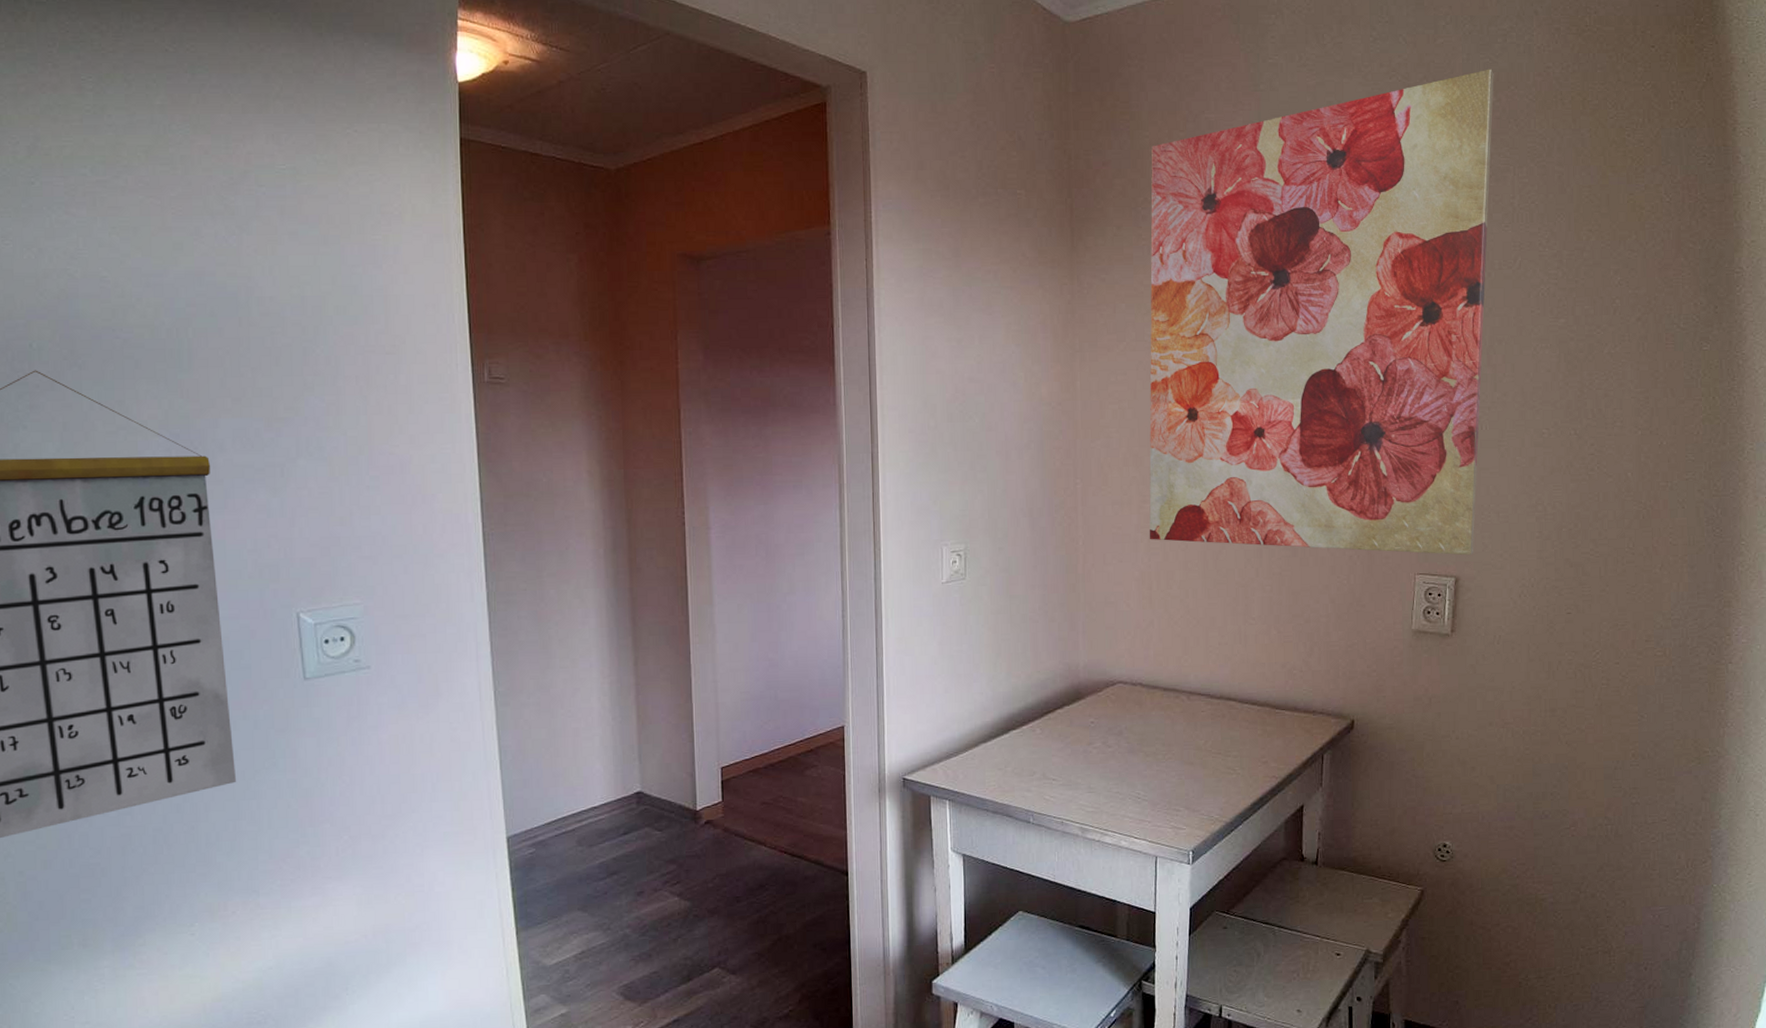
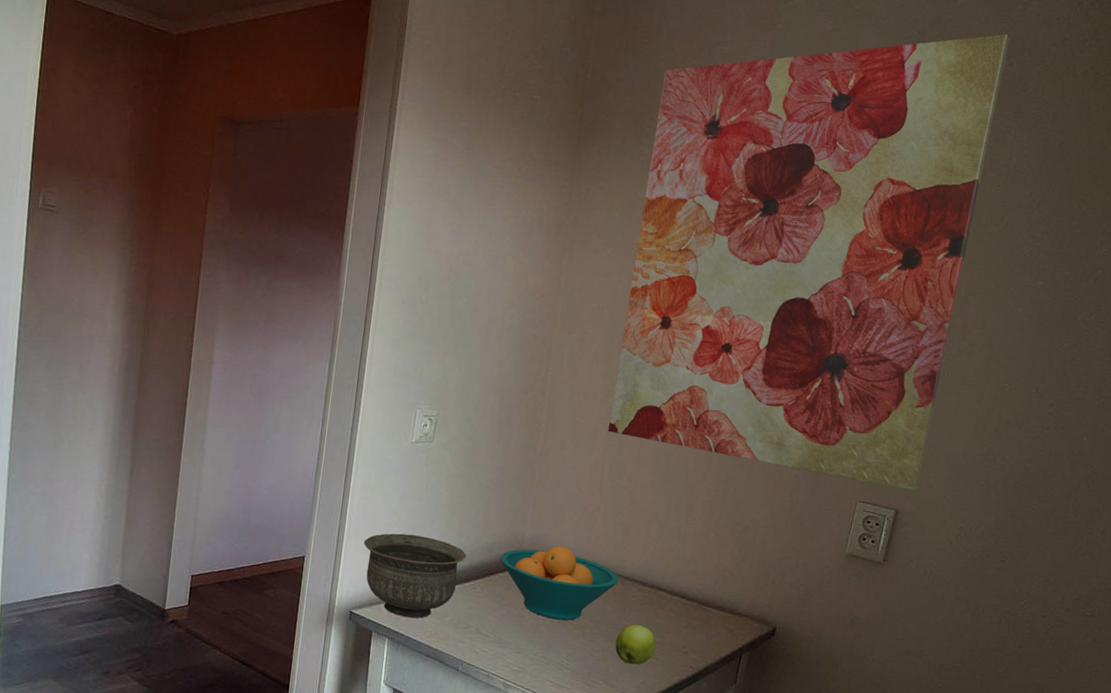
bowl: none [906,683,1019,775] -> present [363,533,466,619]
fruit bowl: none [1056,670,1185,750] -> present [500,546,619,621]
apple: none [1191,740,1234,784] -> present [615,624,657,665]

